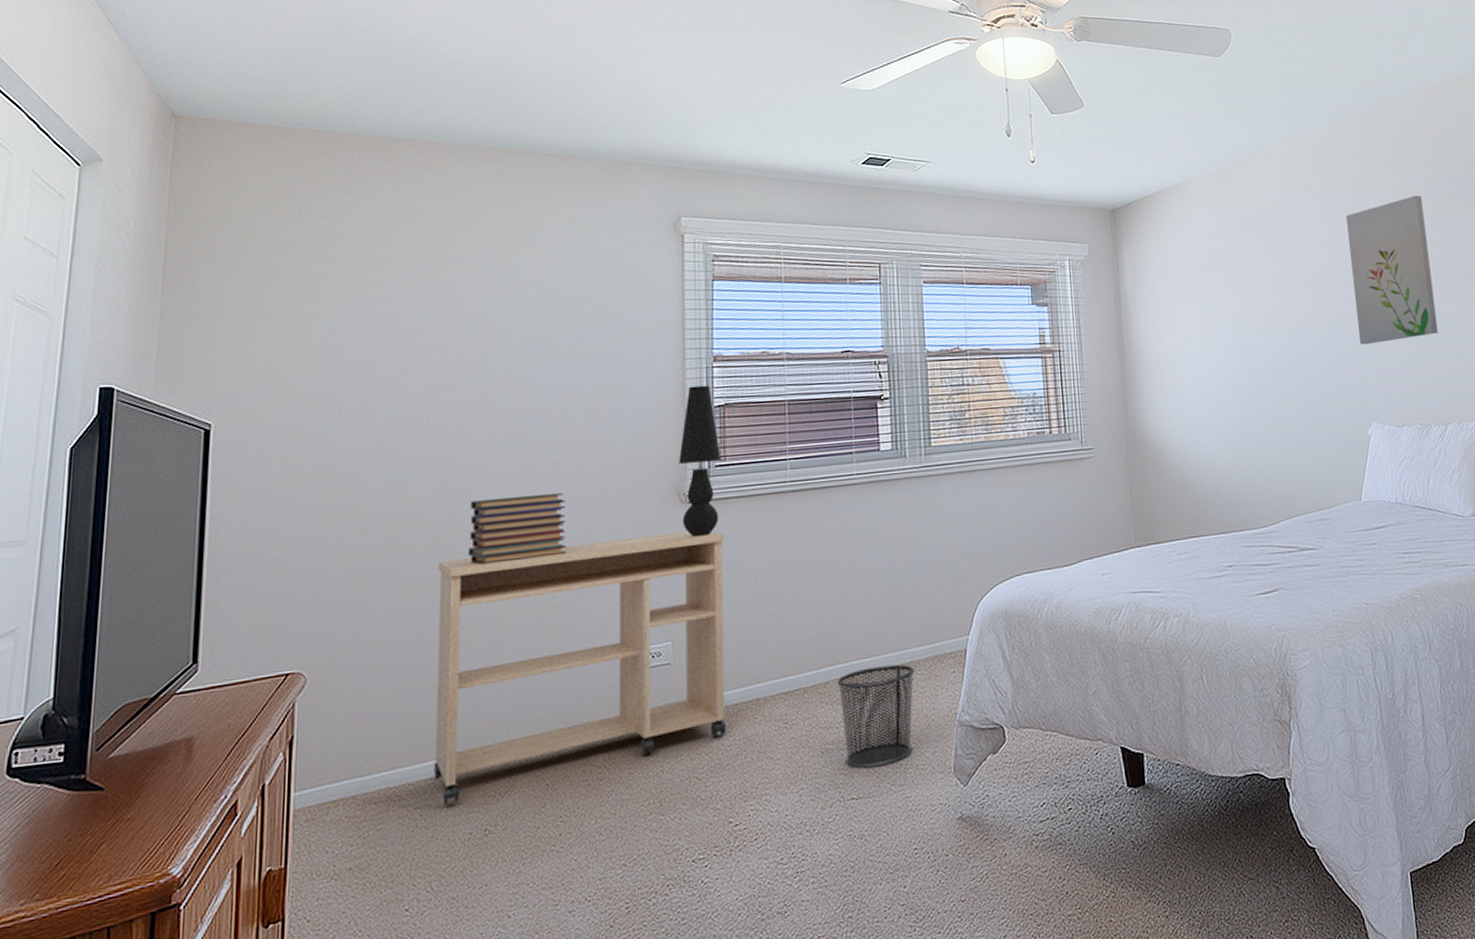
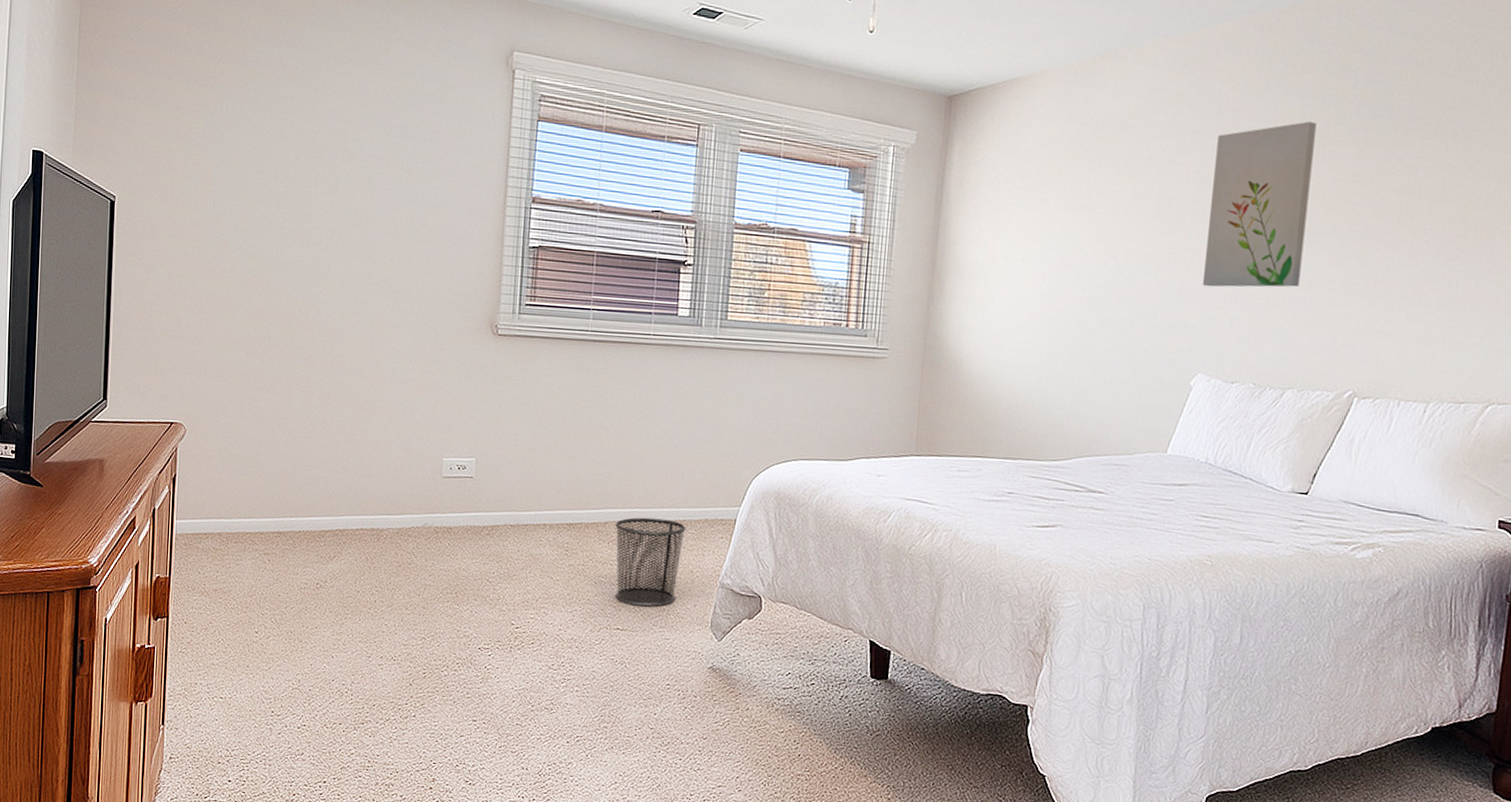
desk: present [434,531,727,805] -> none [280,350,529,556]
book stack: present [468,493,566,565] -> none [313,301,395,363]
table lamp: present [679,385,722,537] -> none [493,224,532,368]

